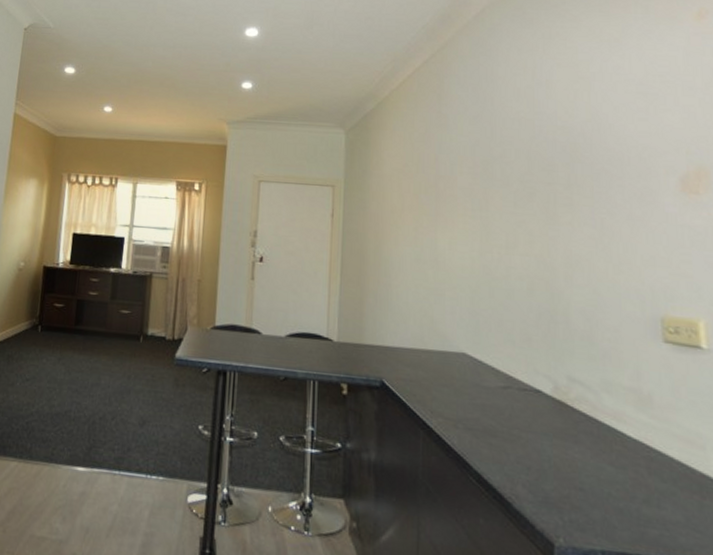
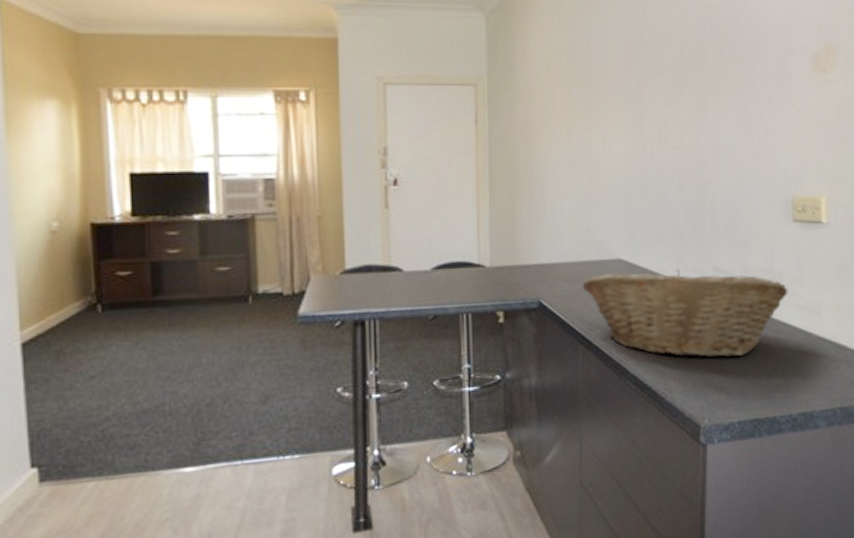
fruit basket: none [424,364,661,478] -> present [582,269,788,358]

